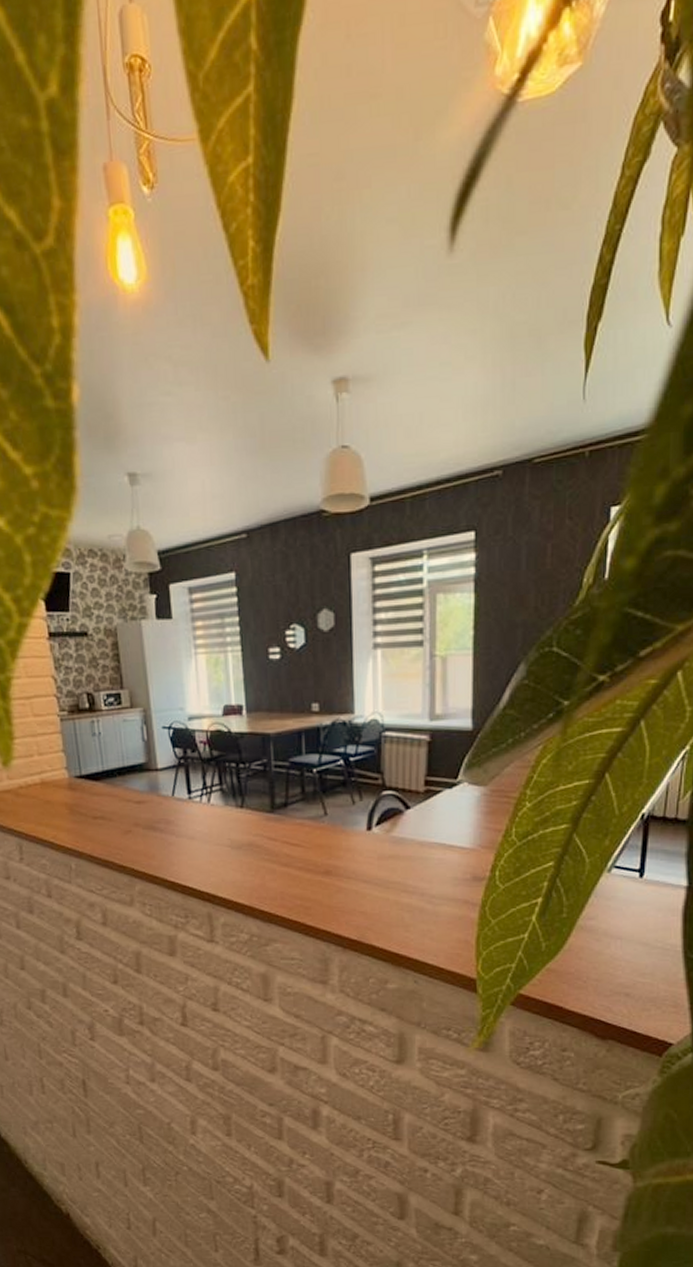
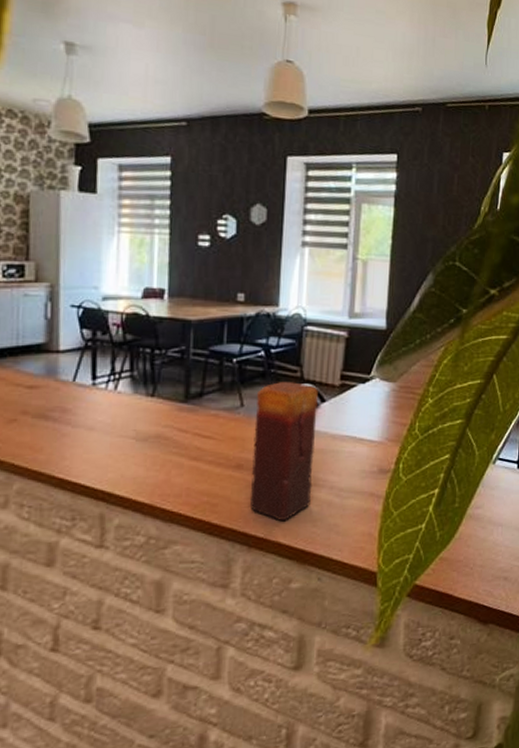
candle: none [338,789,402,926] -> present [249,382,318,522]

